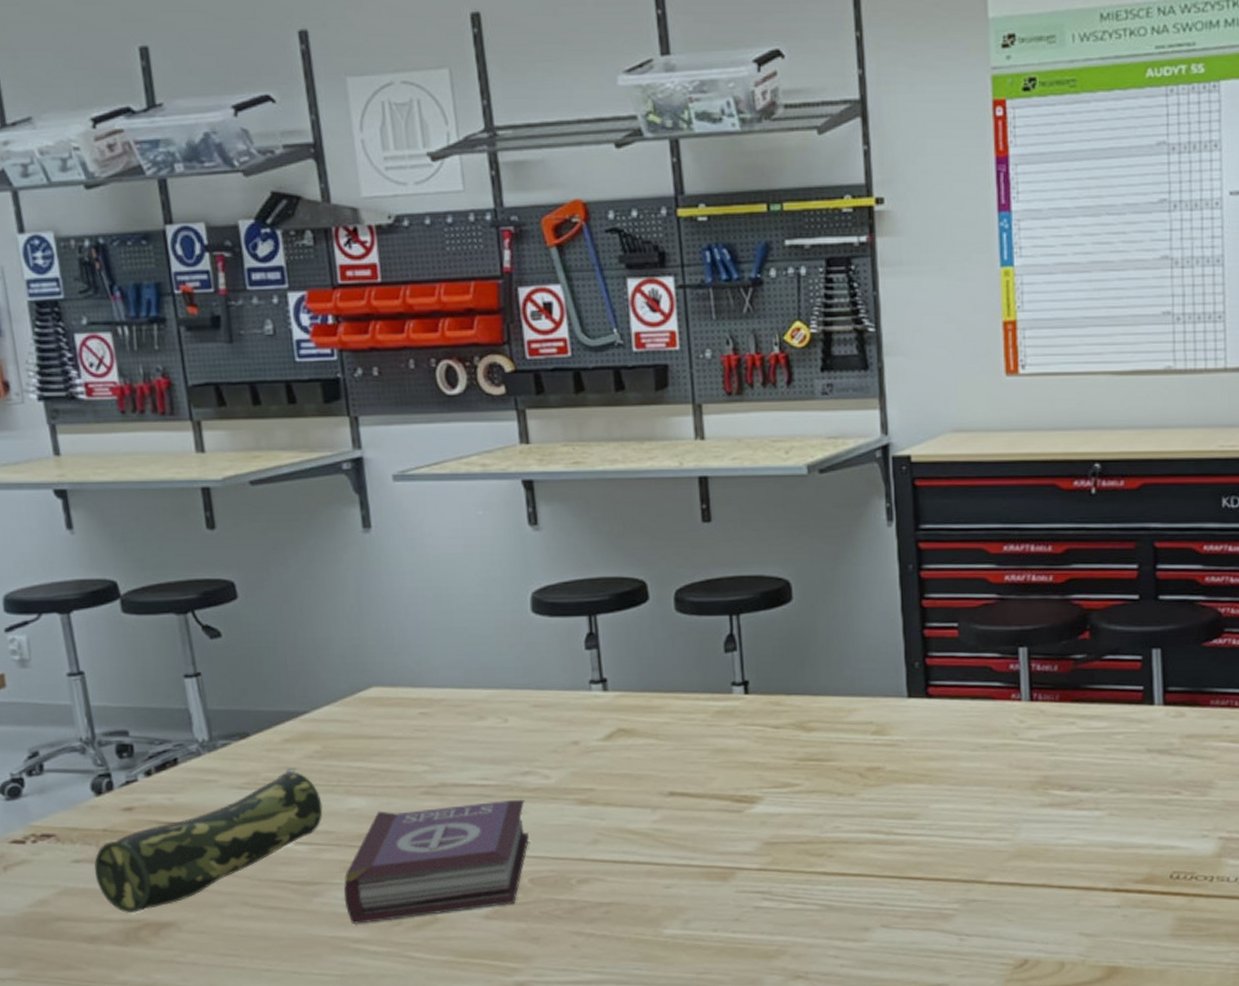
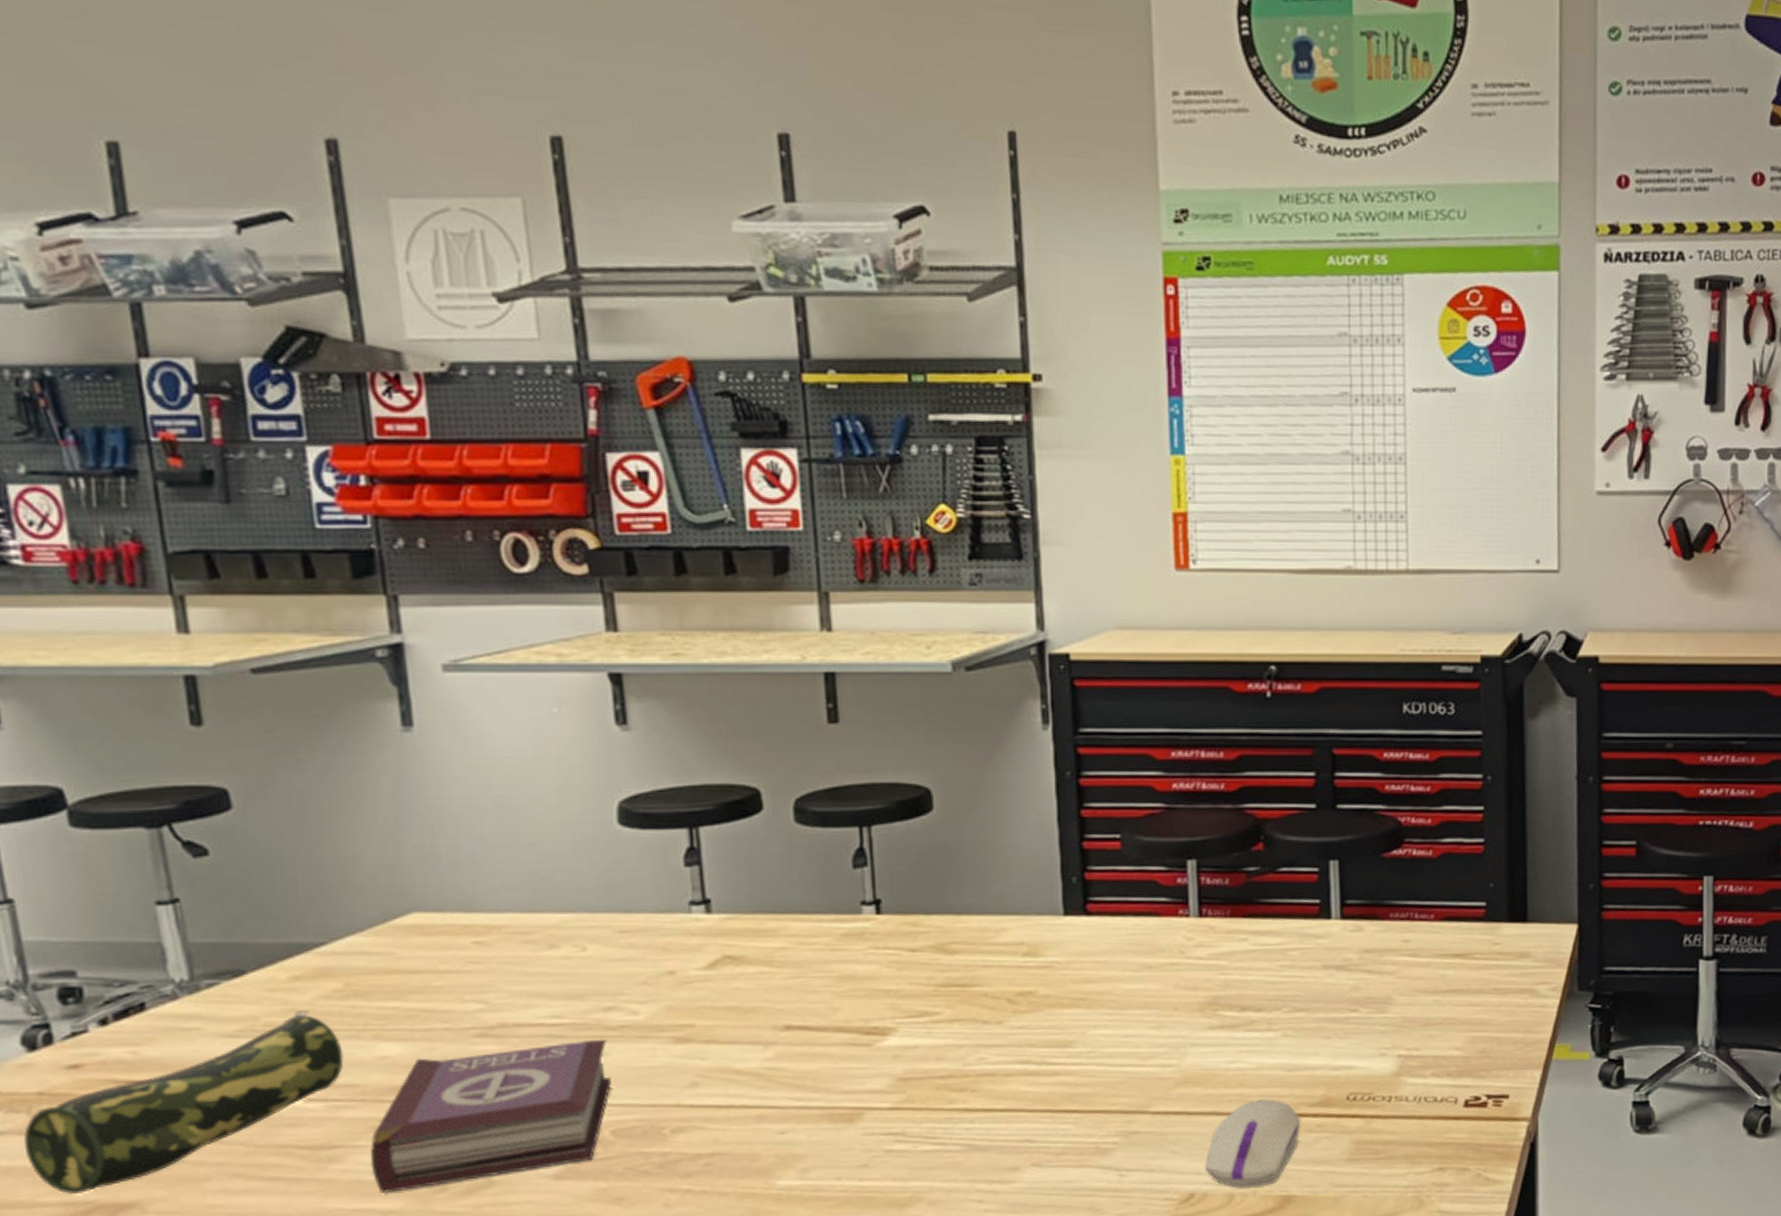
computer mouse: none [1037,874,1127,957] -> present [1204,1099,1301,1189]

